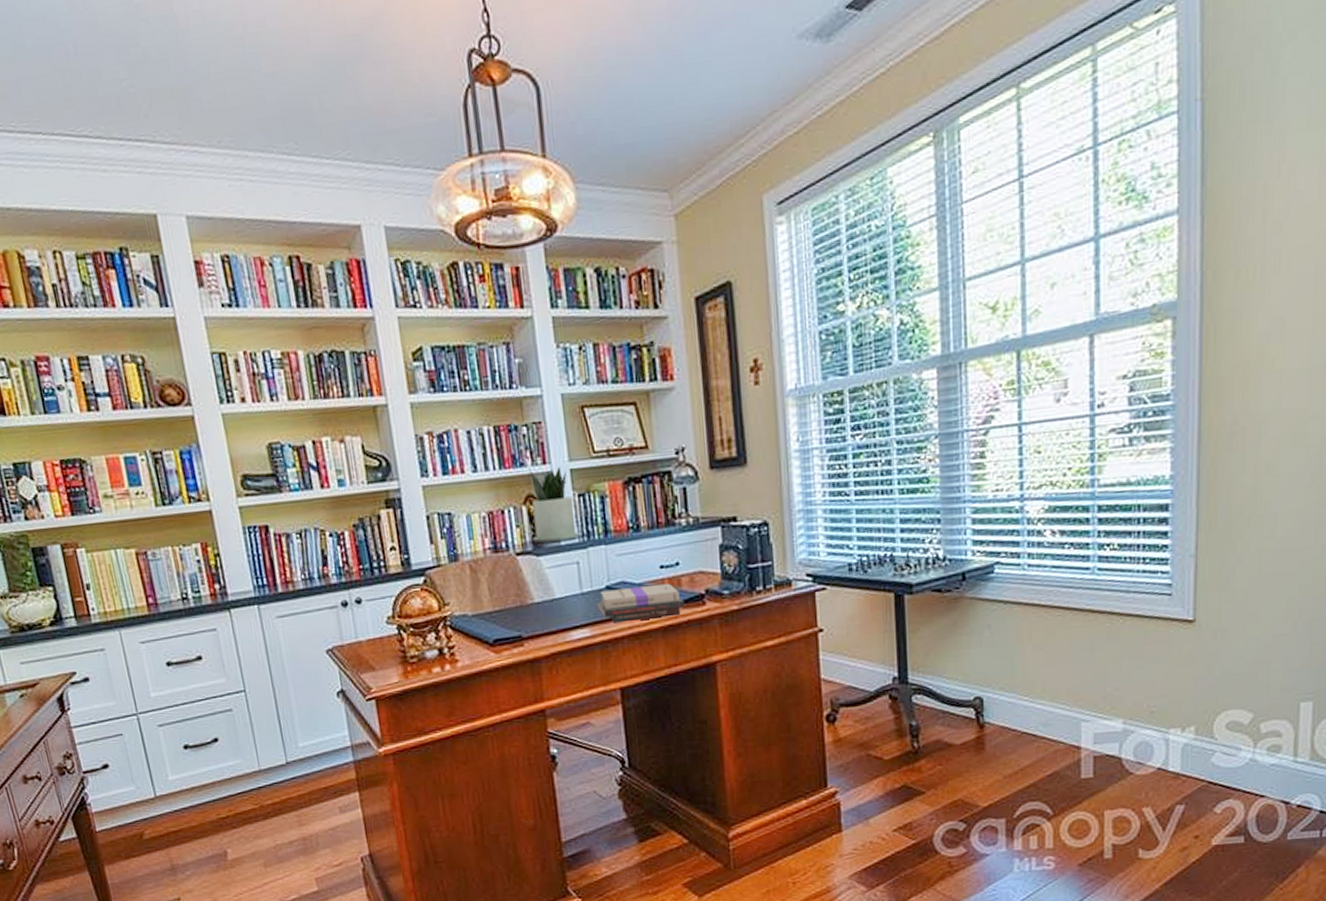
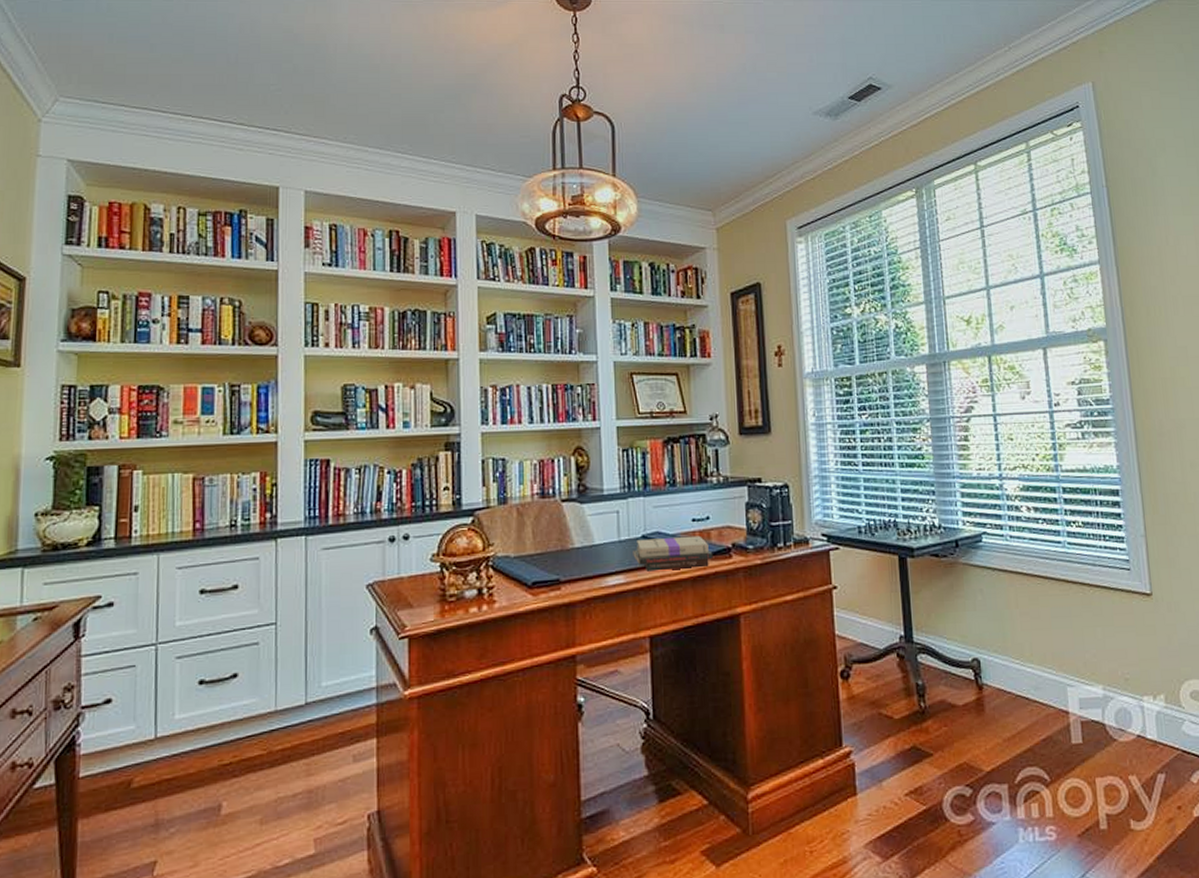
planter: present [529,467,580,544] -> none [577,424,621,492]

